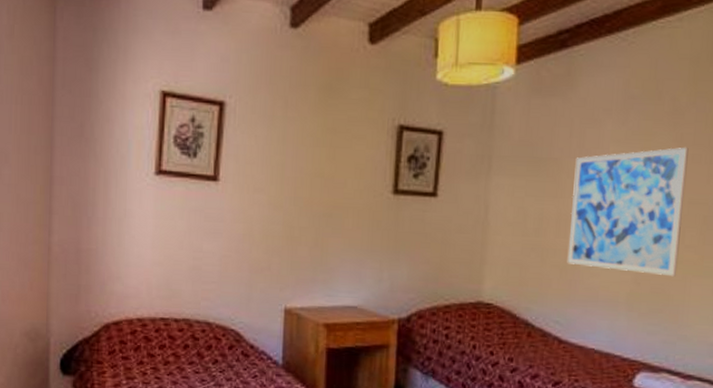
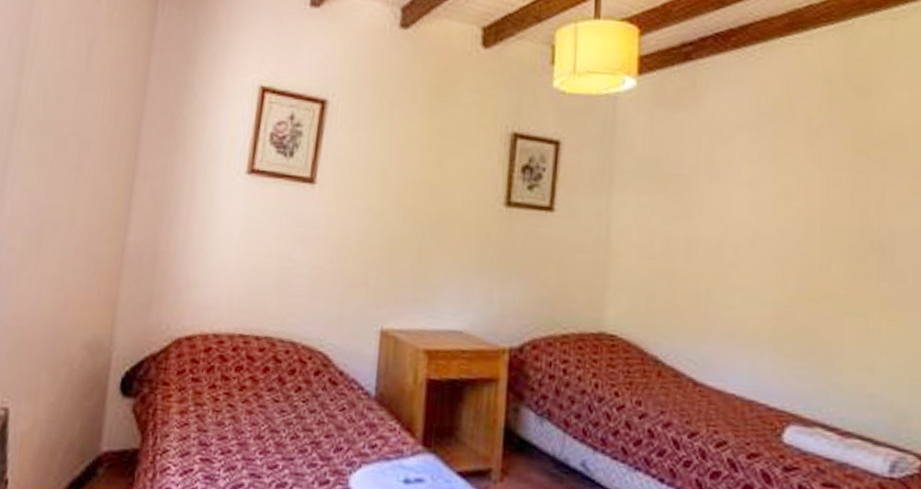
wall art: present [567,147,689,277] -> none [700,169,828,314]

